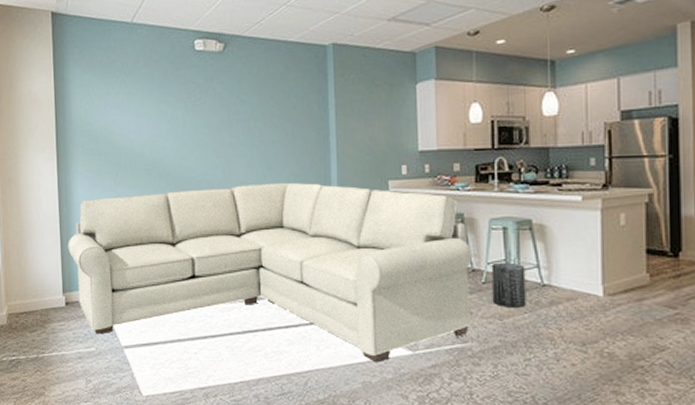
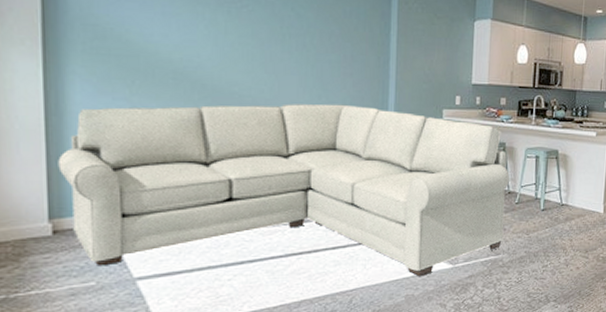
trash can: present [491,262,526,308] -> none [522,186,550,224]

